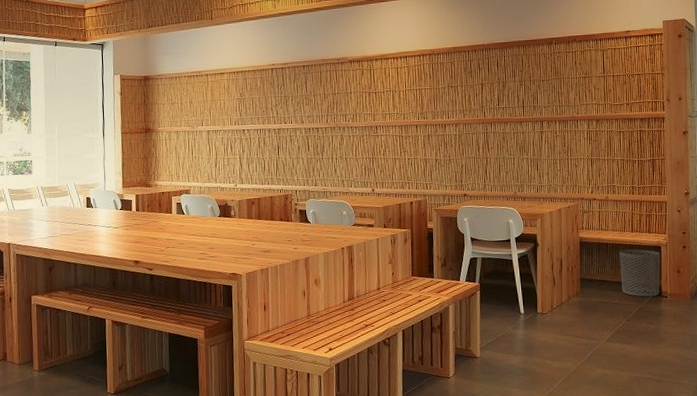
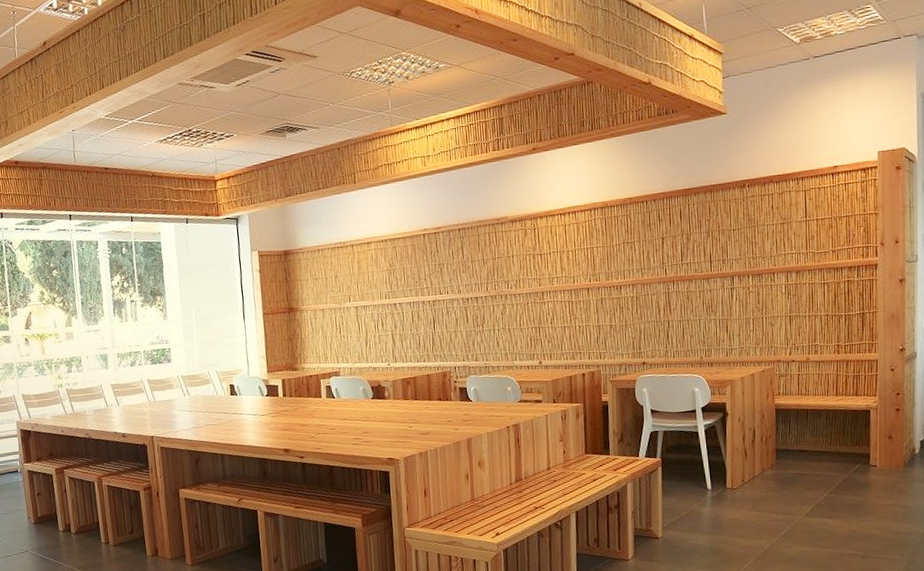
waste bin: present [620,249,661,297] -> none [822,414,870,467]

